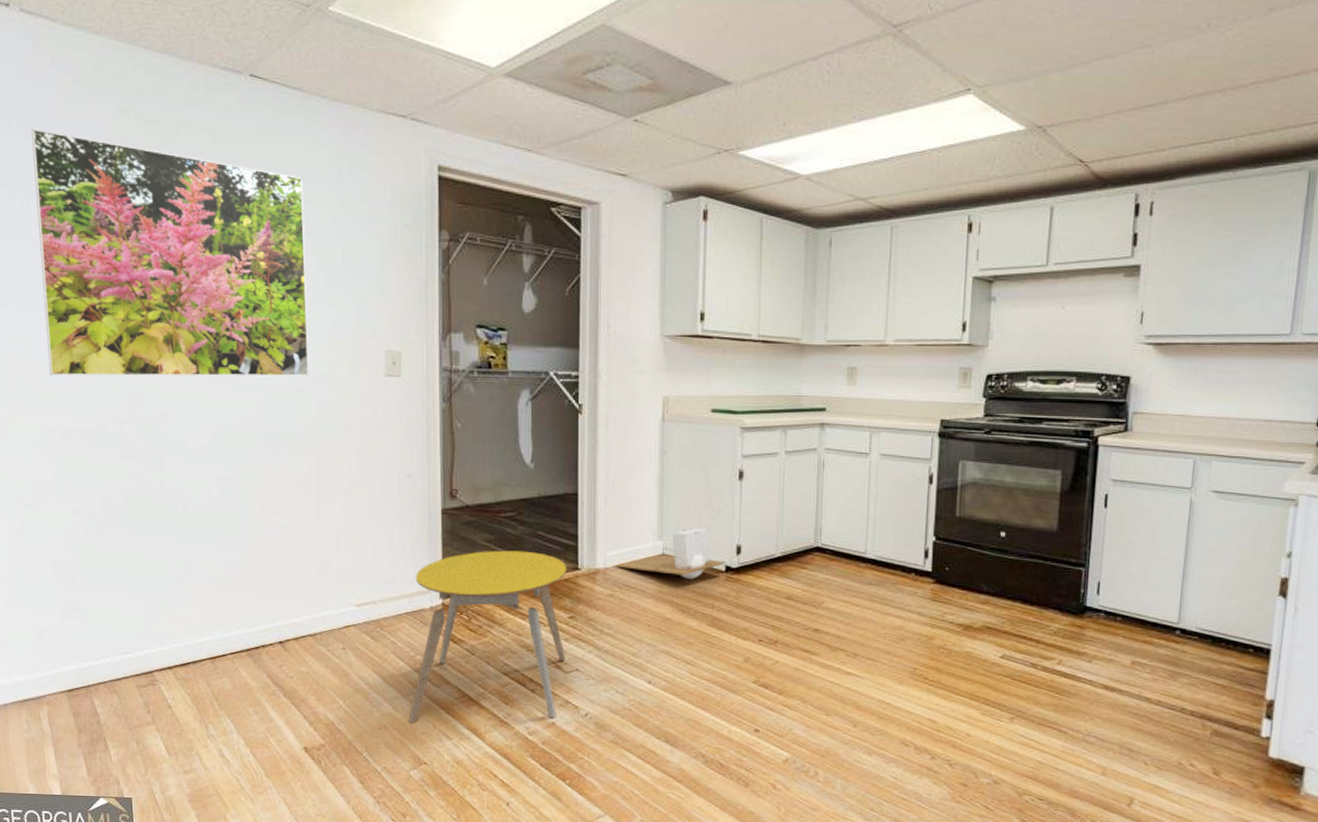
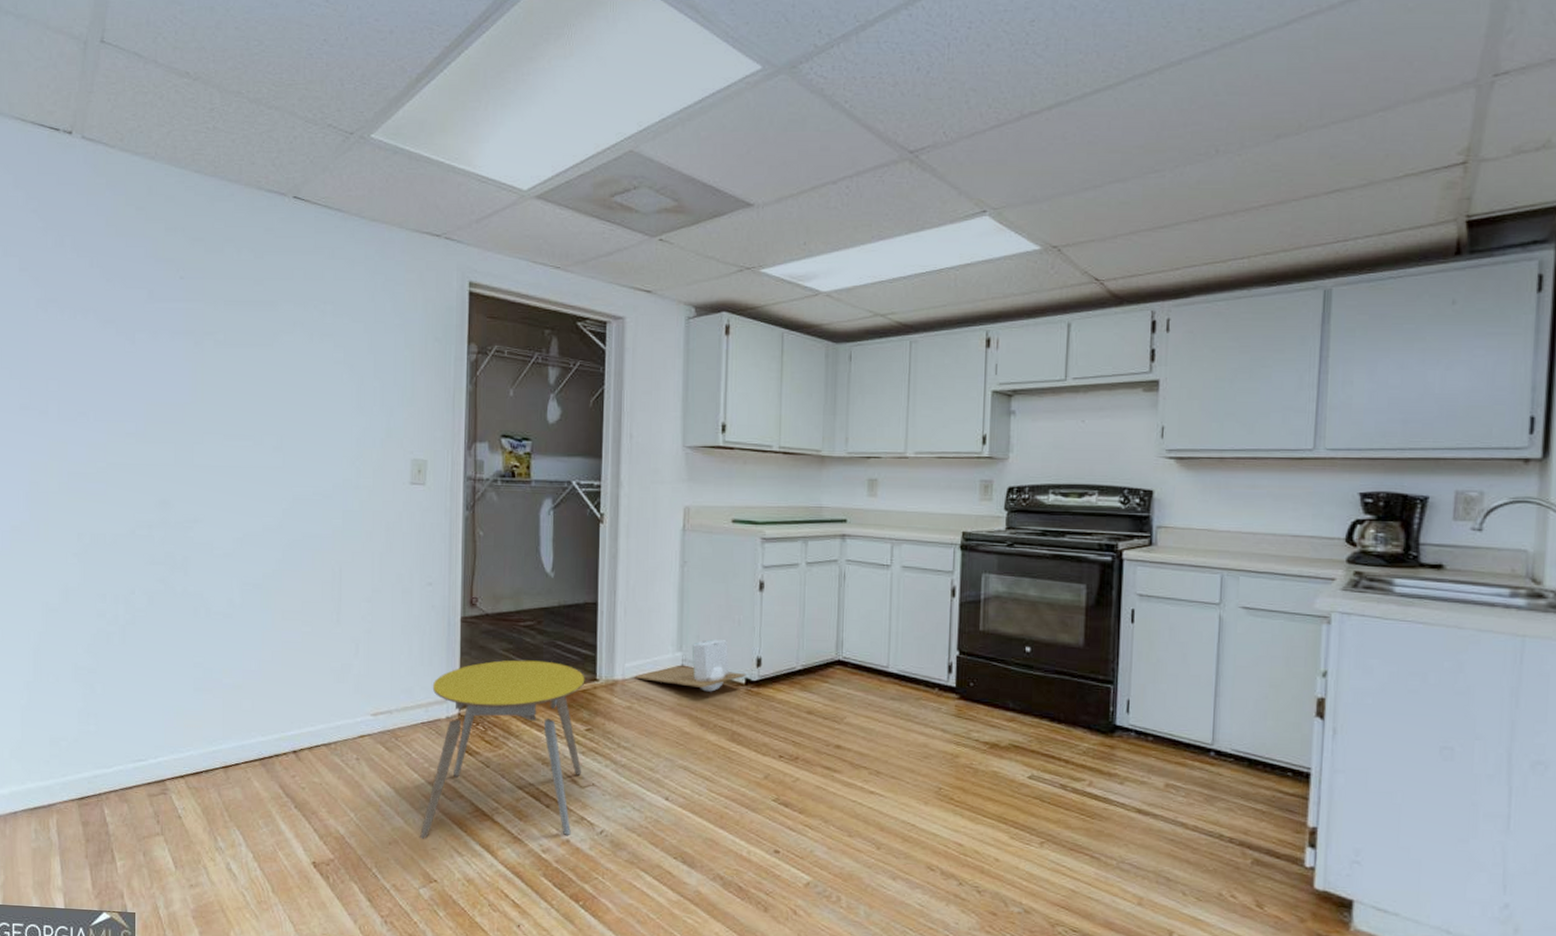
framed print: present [31,129,309,377] -> none [83,246,339,484]

